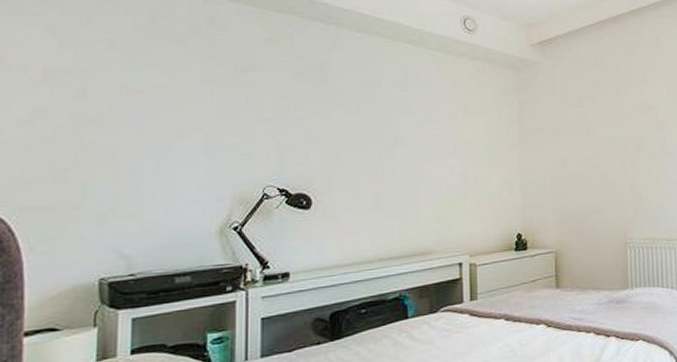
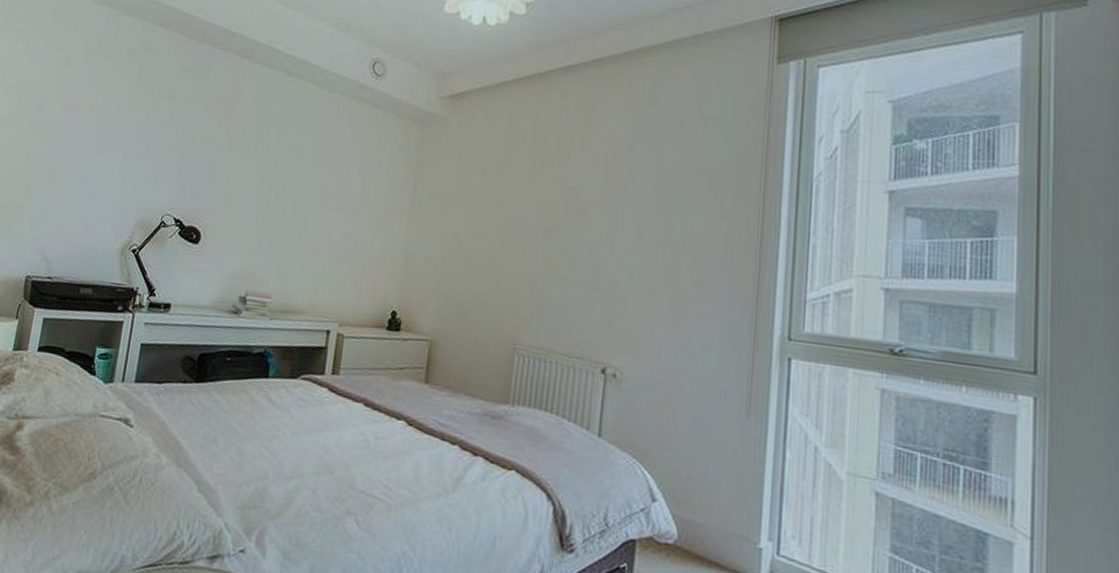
books: none [359,241,401,271] -> present [232,289,273,322]

